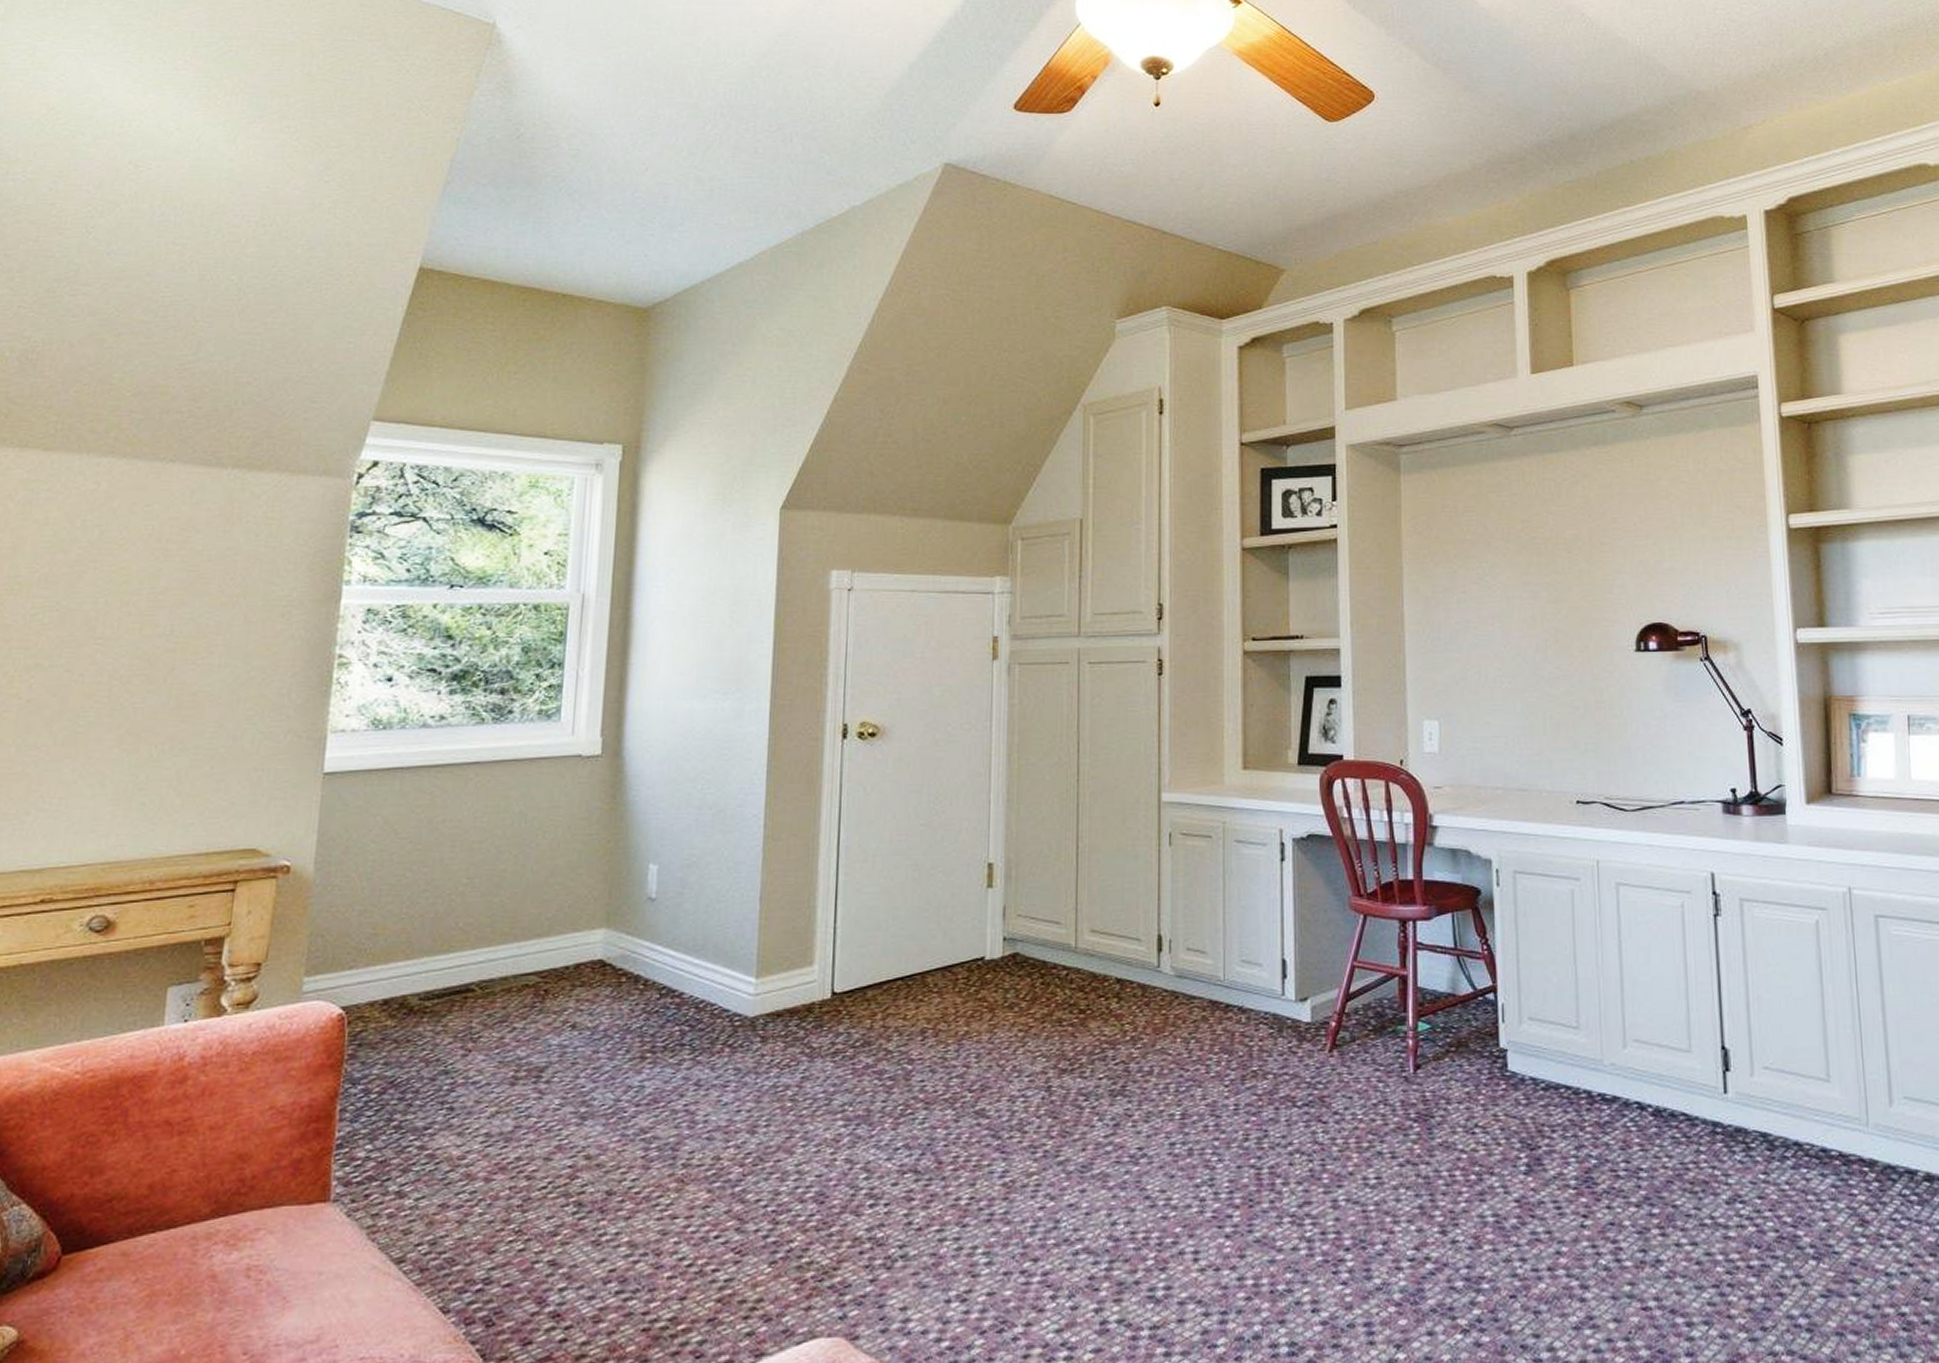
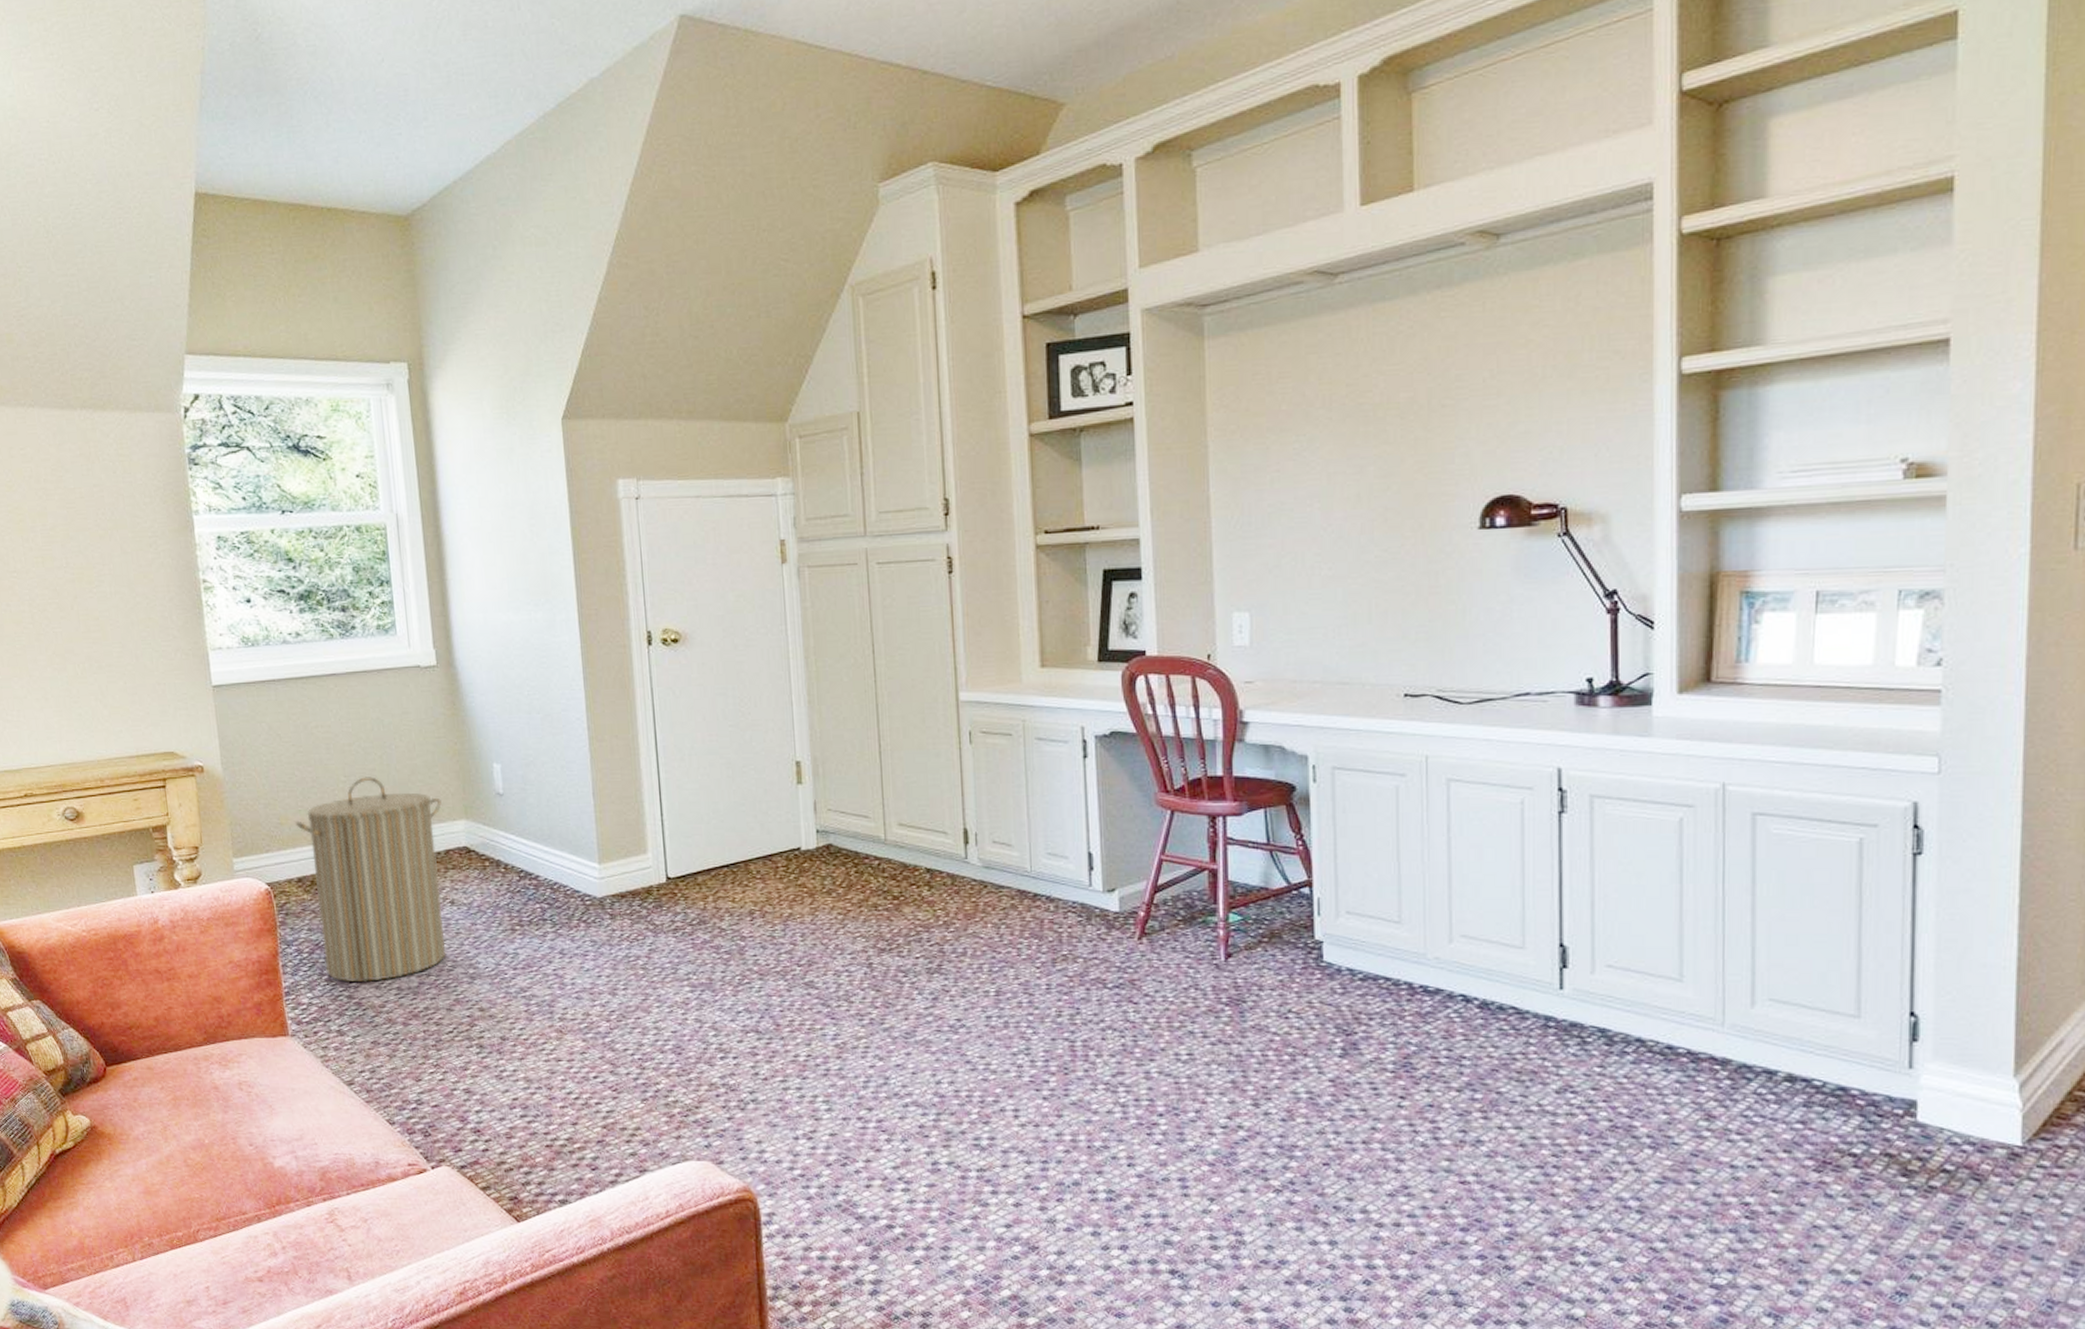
laundry hamper: none [394,879,581,1130] -> present [295,777,447,983]

